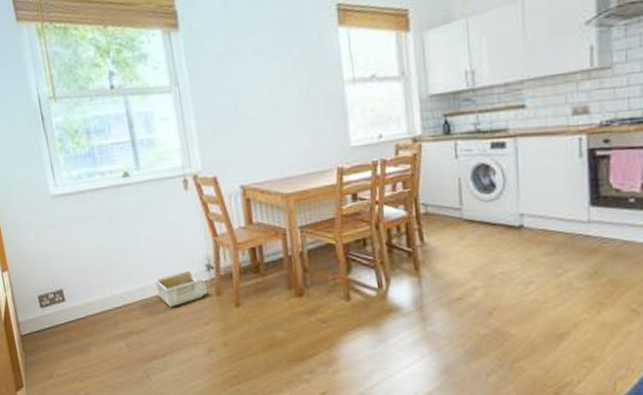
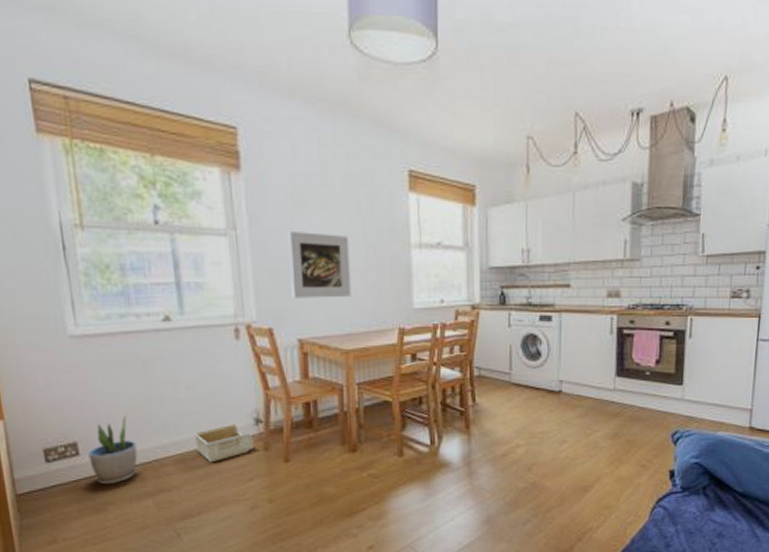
potted plant: none [72,262,111,328] -> present [88,413,138,485]
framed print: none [225,79,288,146] -> present [288,232,351,298]

